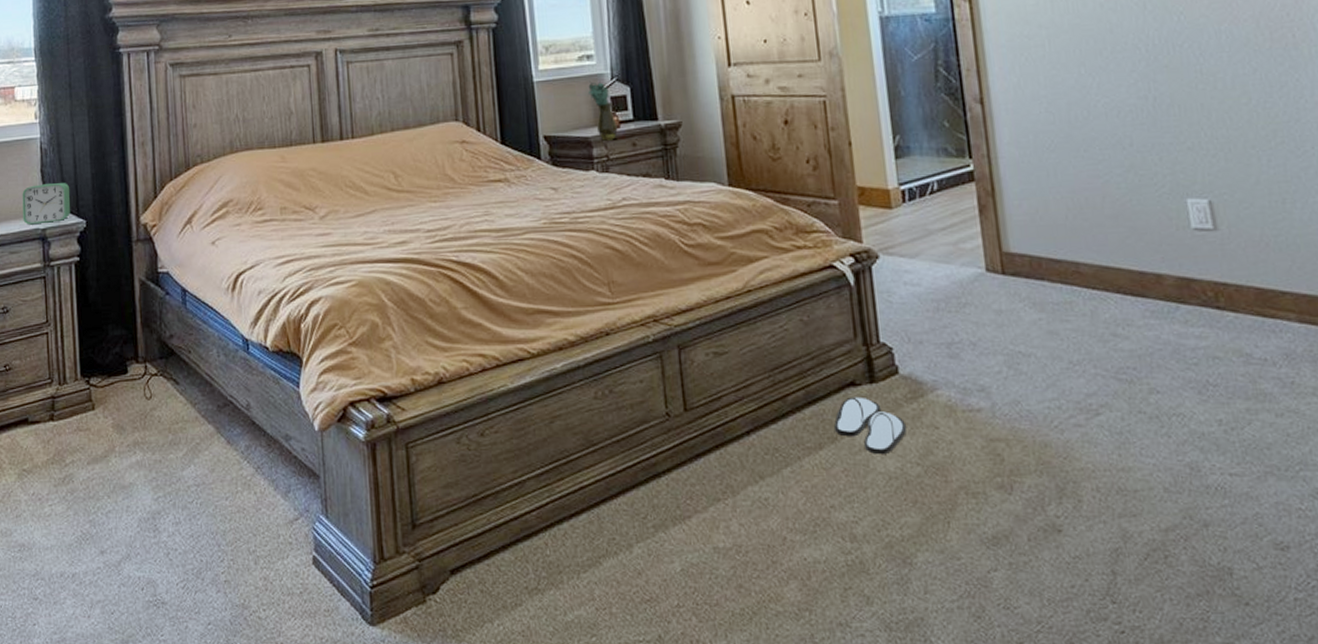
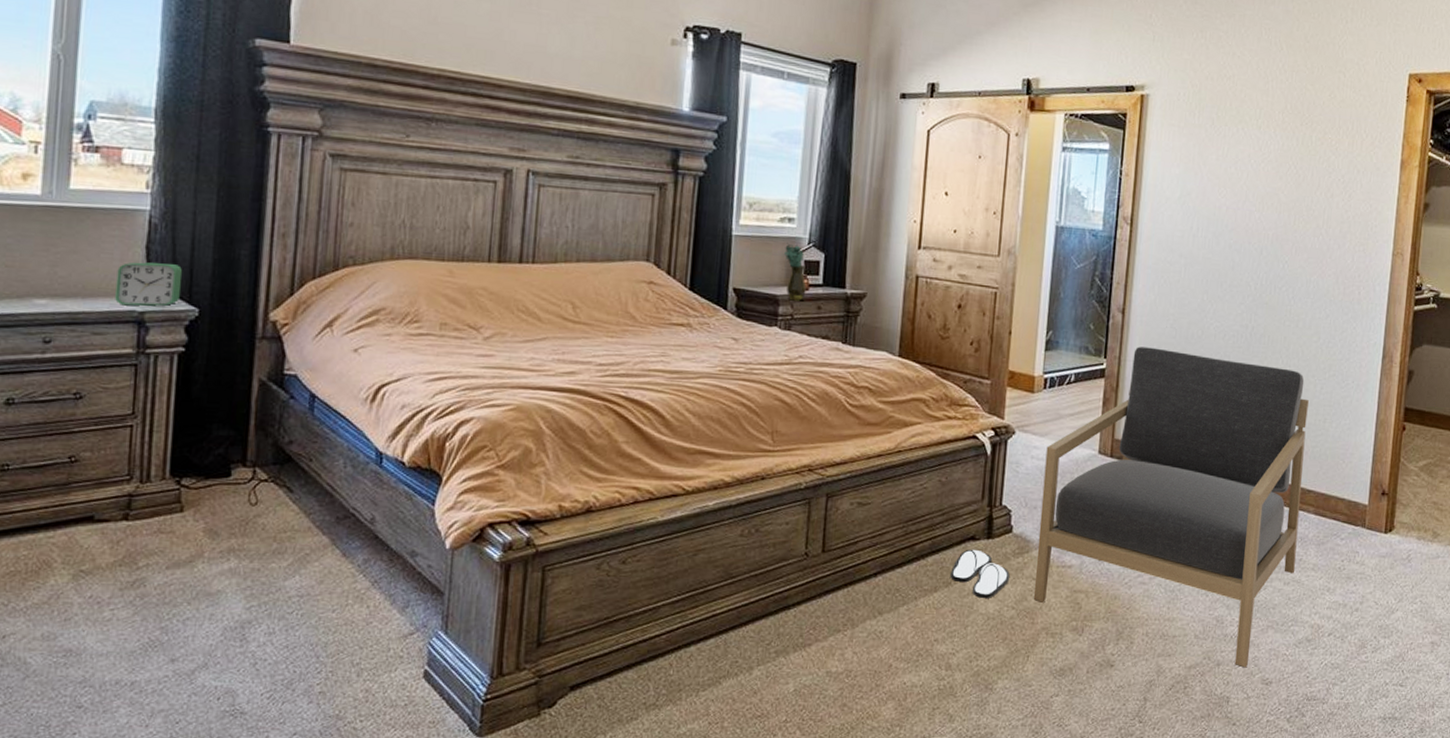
armchair: none [920,138,1287,529] -> present [1033,347,1309,668]

